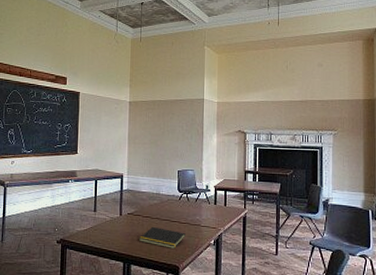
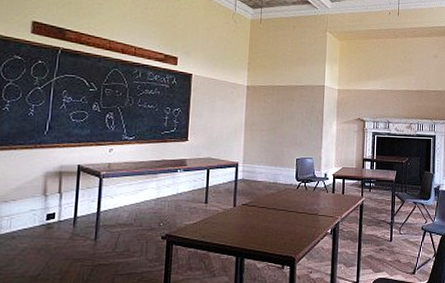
notepad: present [139,226,185,249] -> none [254,217,303,239]

